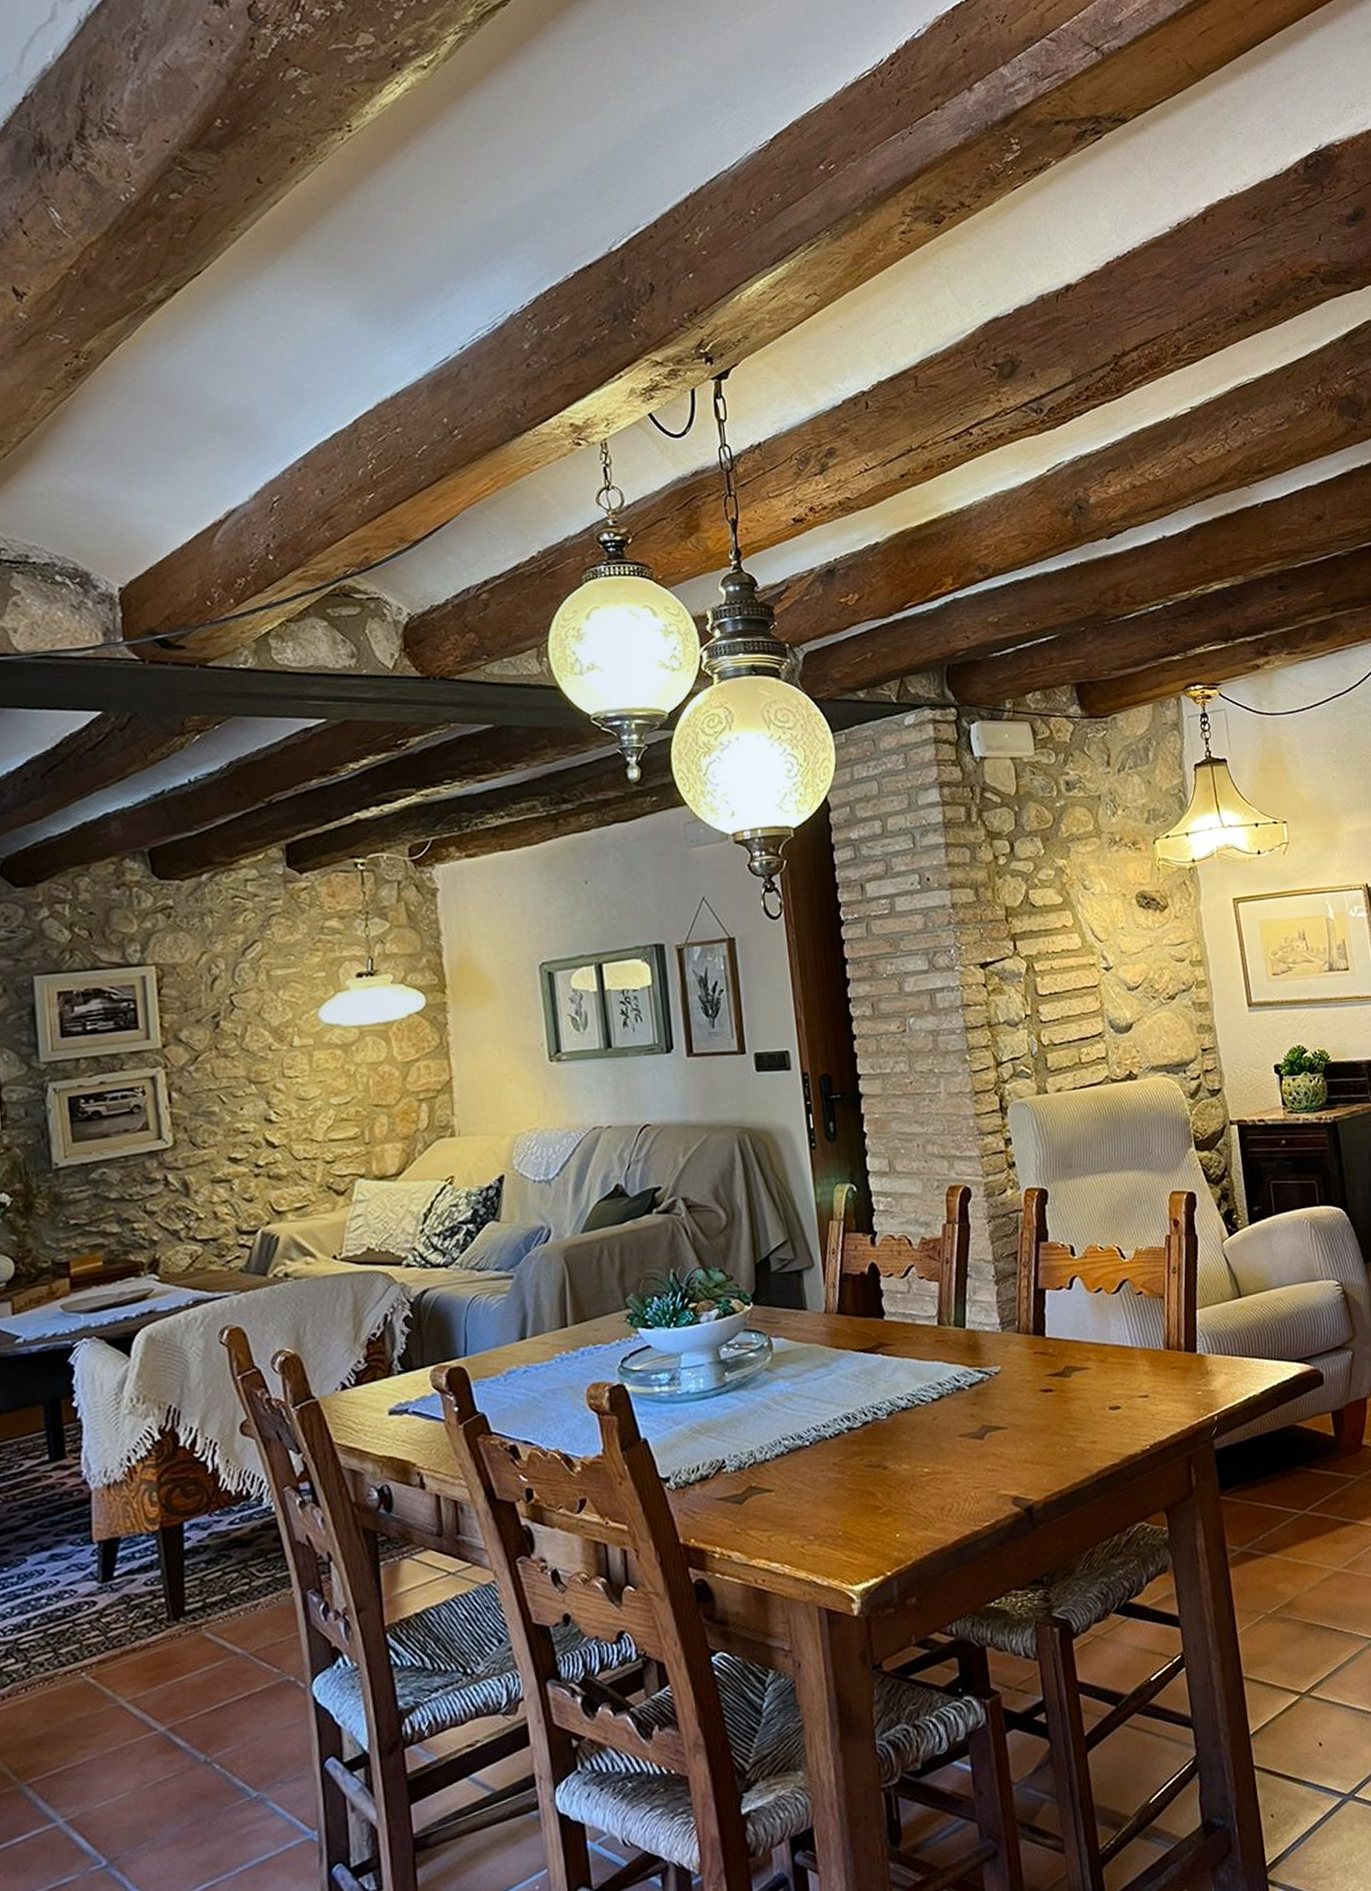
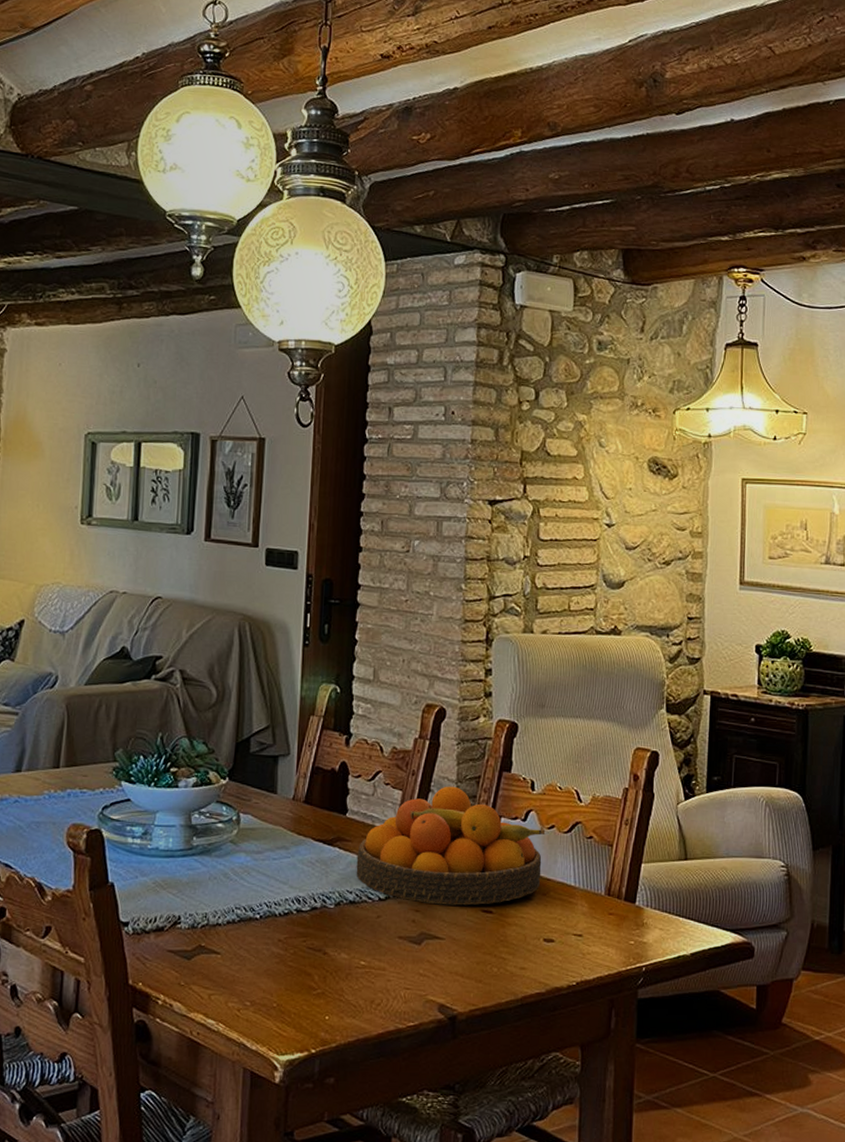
fruit bowl: none [902,1266,1097,1395] -> present [356,786,546,906]

